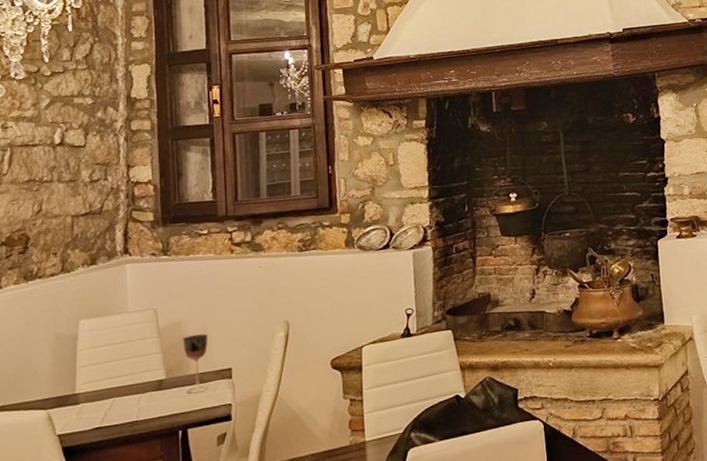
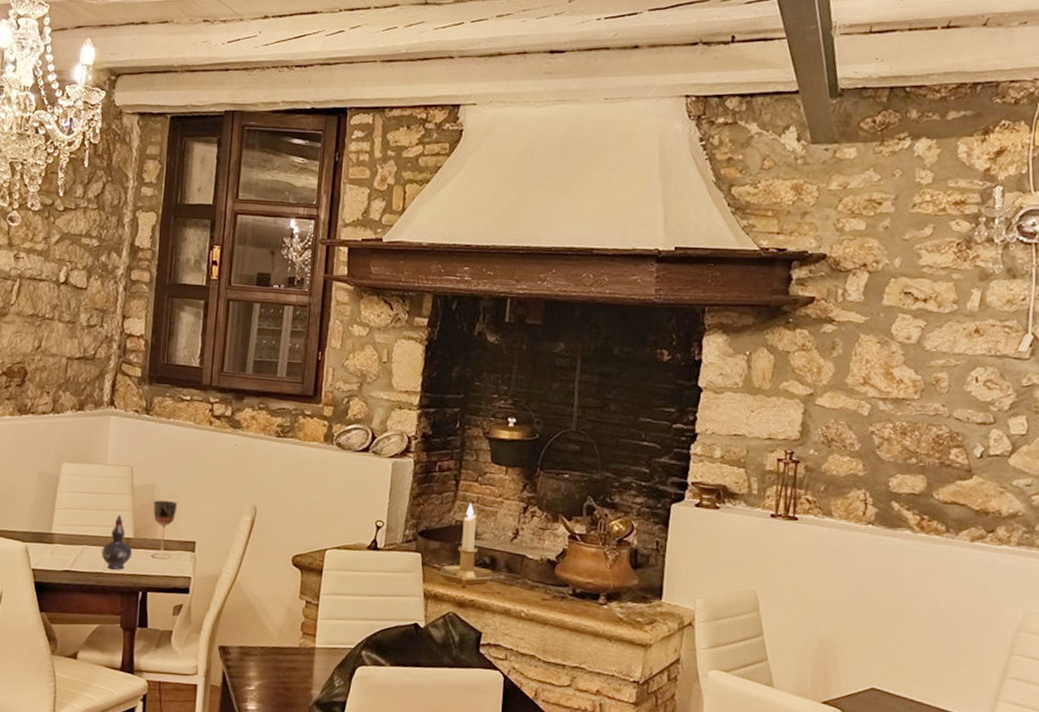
decorative bottle: none [133,359,167,416] -> present [101,514,133,570]
candlestick: none [471,275,519,353] -> present [440,503,493,589]

